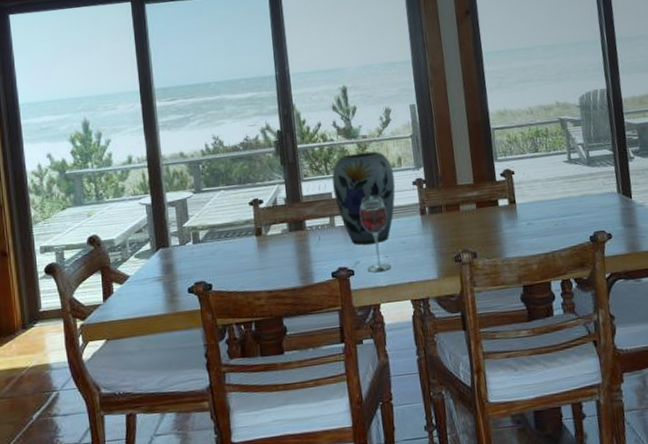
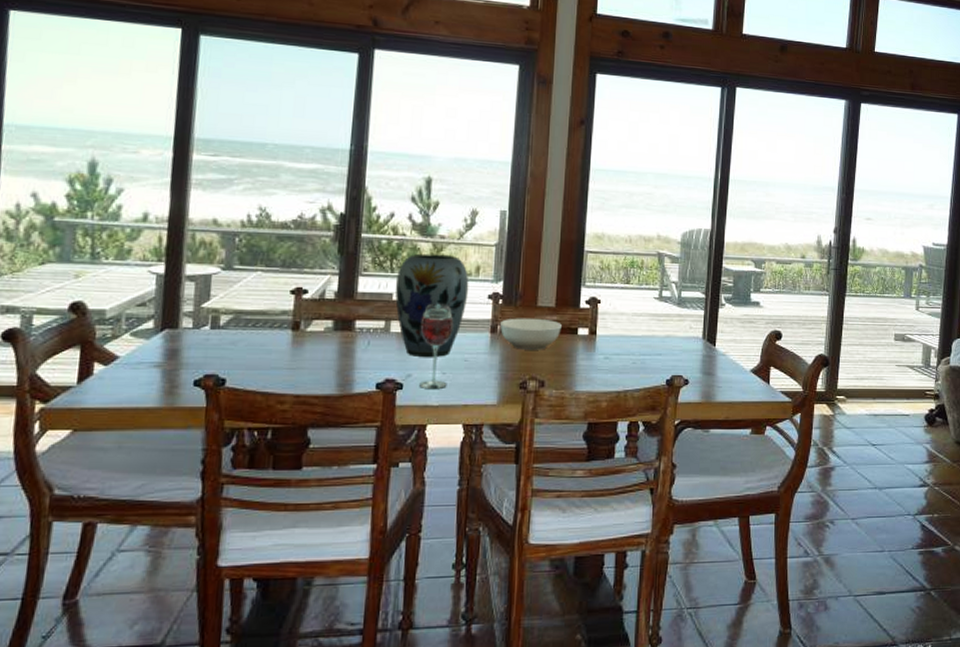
bowl: none [427,196,483,227] -> present [499,318,562,350]

